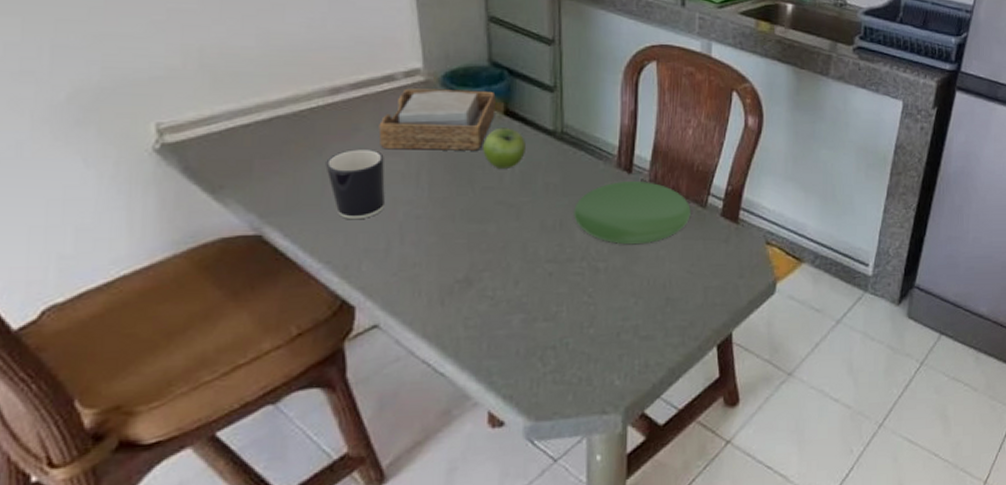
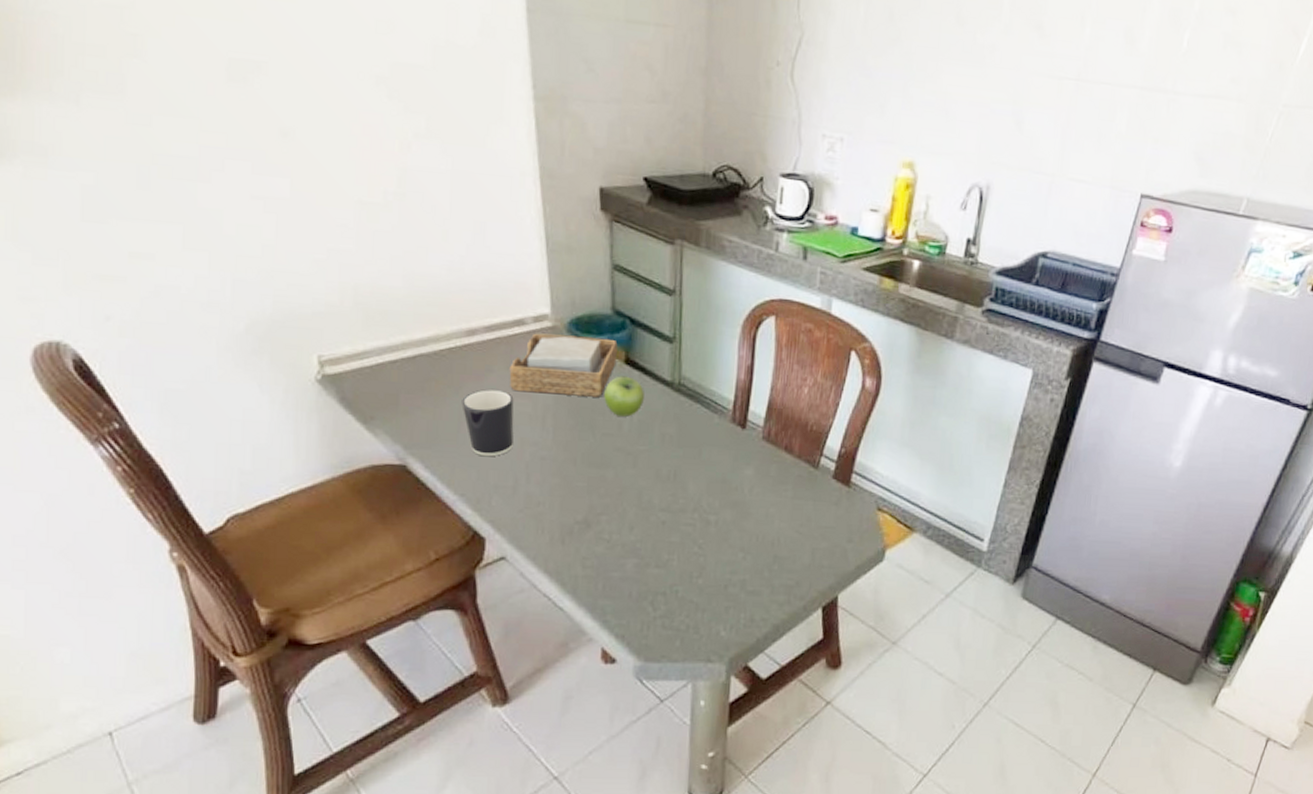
plate: present [574,182,691,245] -> none [687,436,803,501]

